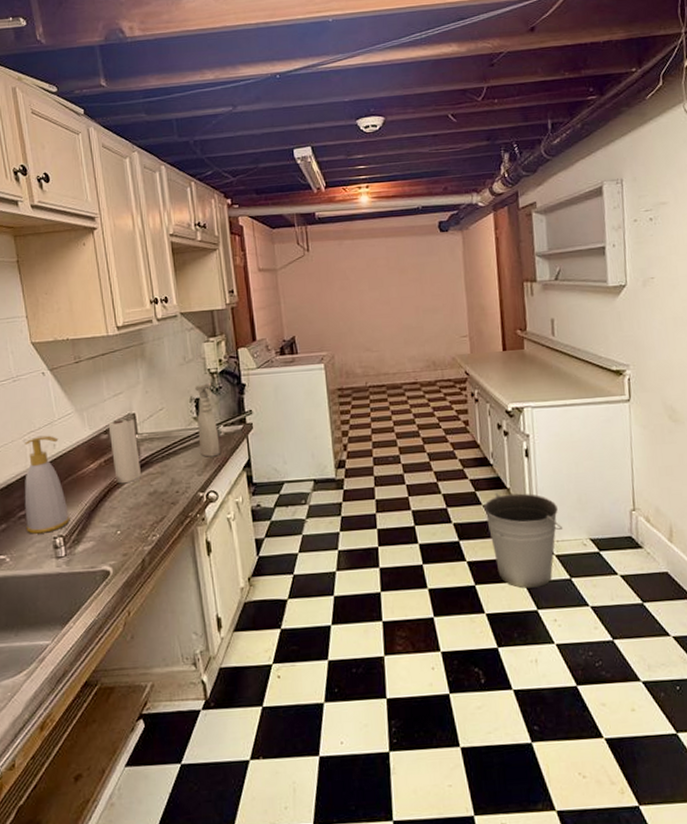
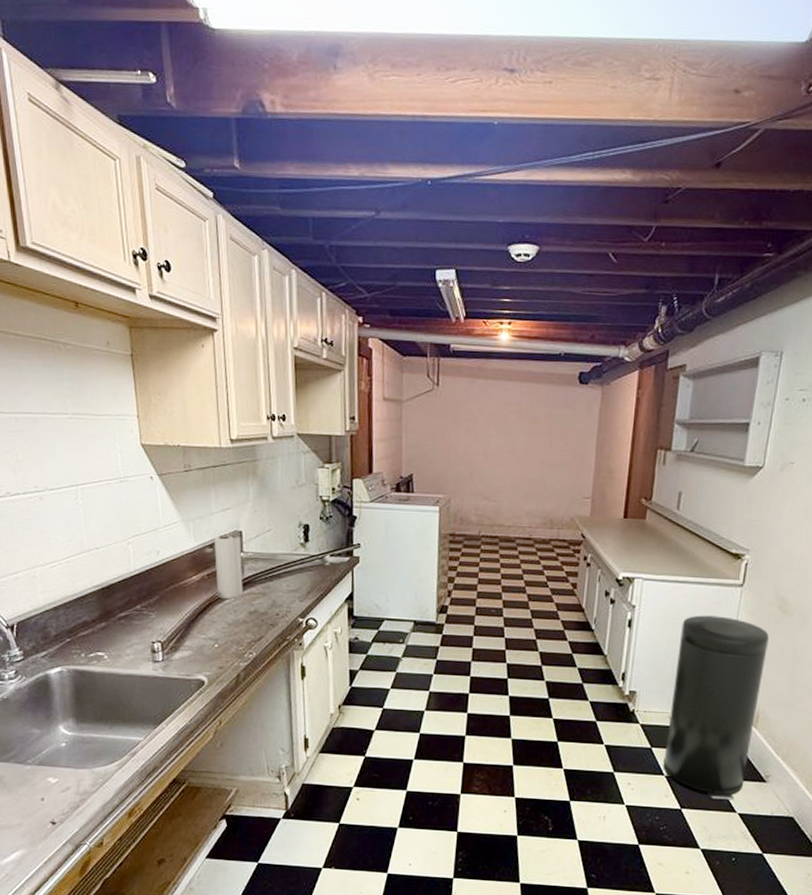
soap bottle: present [24,435,70,534] -> none [125,540,169,637]
spray bottle: present [194,382,220,457] -> none [303,508,325,585]
bucket: present [484,492,562,588] -> none [578,657,652,752]
pedal bin: none [578,433,672,625] -> present [663,615,769,800]

